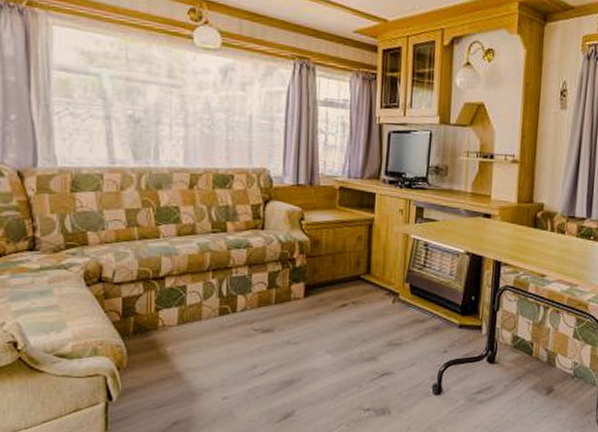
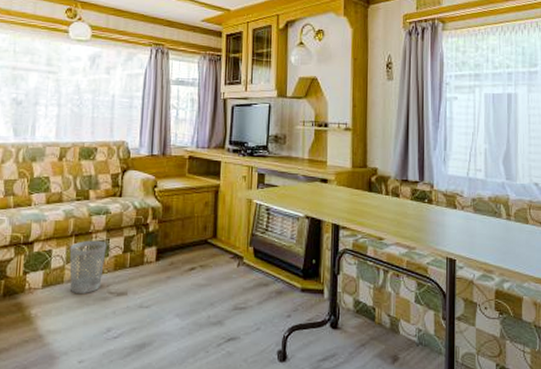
wastebasket: none [207,275,249,330] -> present [69,240,107,293]

